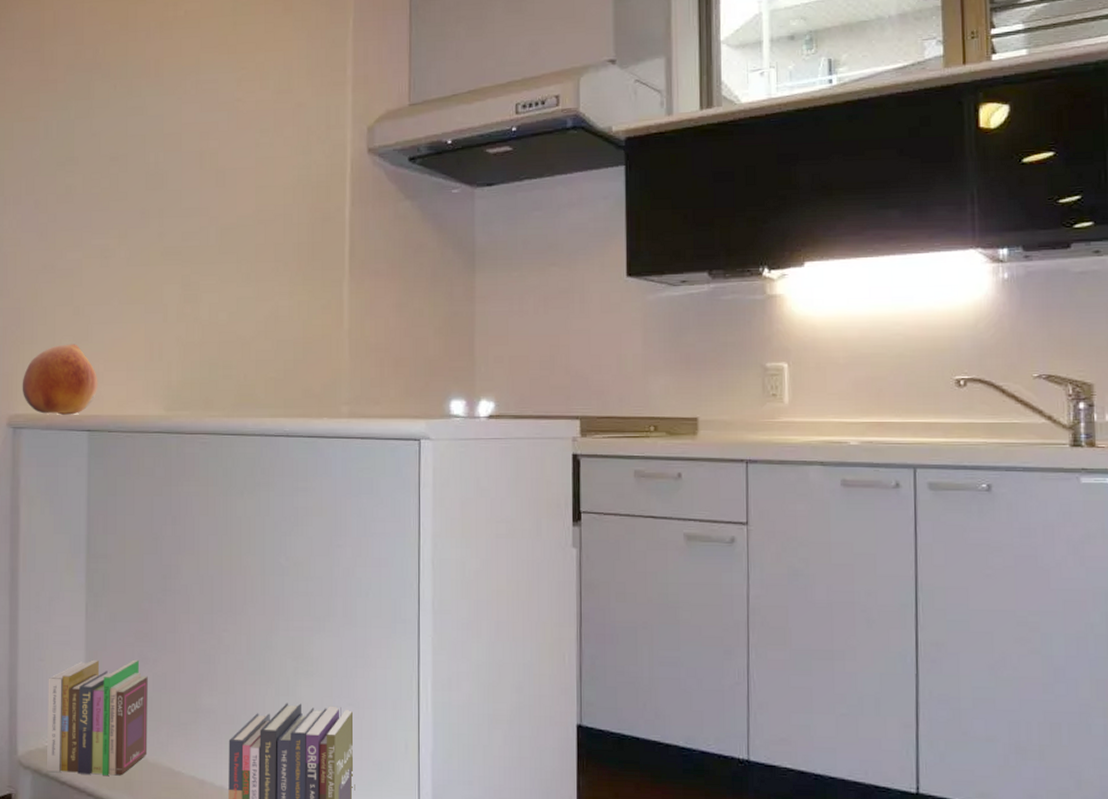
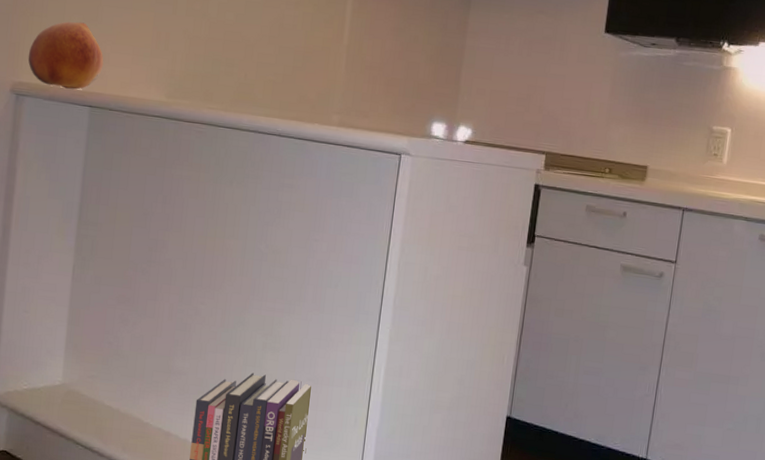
books: present [47,659,148,776] -> none [23,316,126,421]

